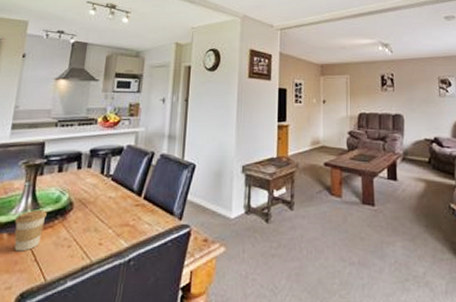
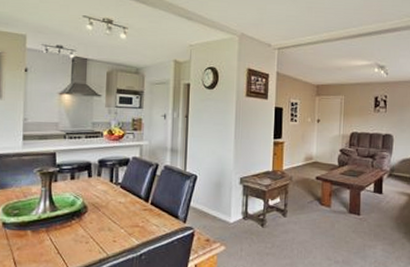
coffee cup: present [14,210,47,252] -> none [36,211,64,246]

